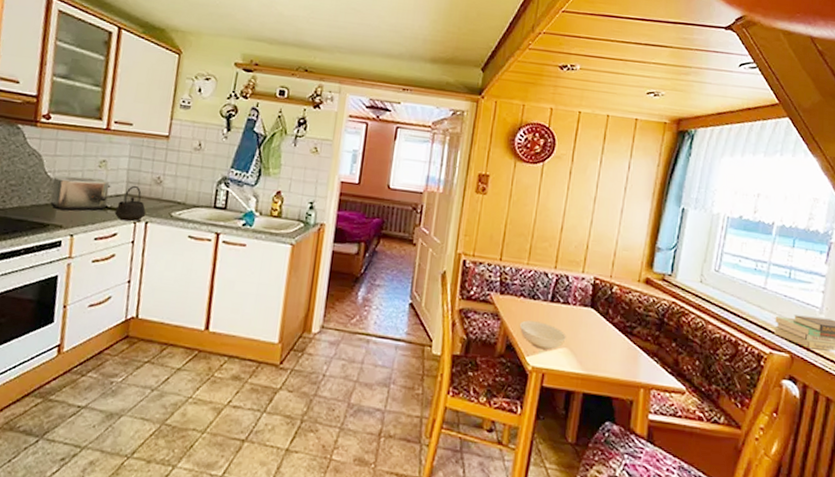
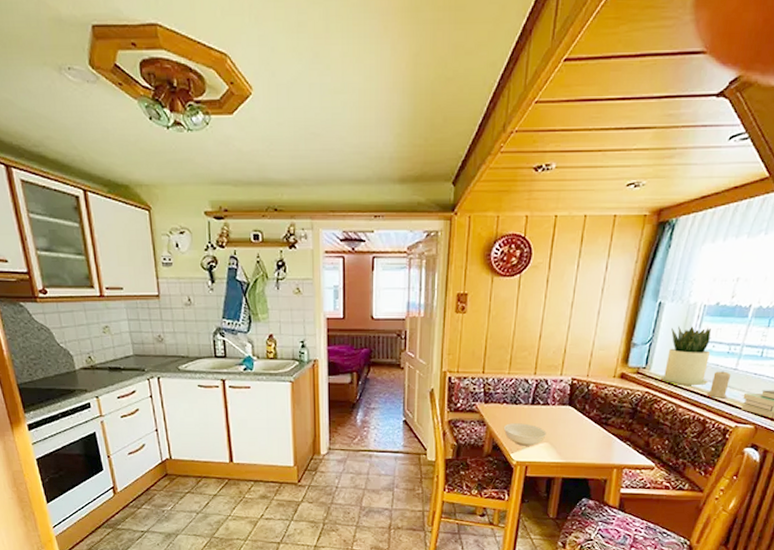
toaster: present [50,175,111,211] -> none [66,343,120,377]
kettle: present [114,185,146,221] -> none [128,345,156,379]
planter: none [685,235,738,302] -> present [659,326,711,386]
candle: none [737,288,761,320] -> present [707,371,731,399]

